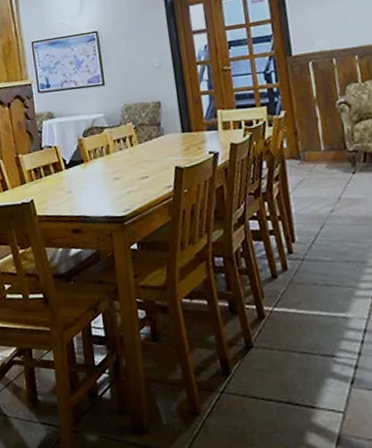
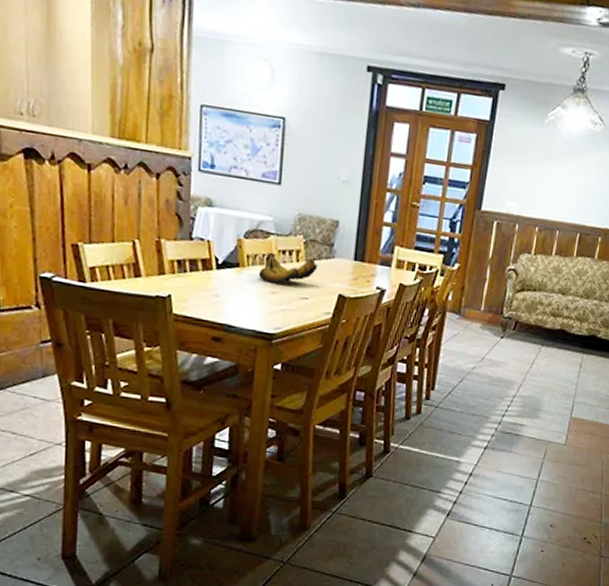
banana bunch: none [101,140,151,171] -> present [258,253,317,283]

